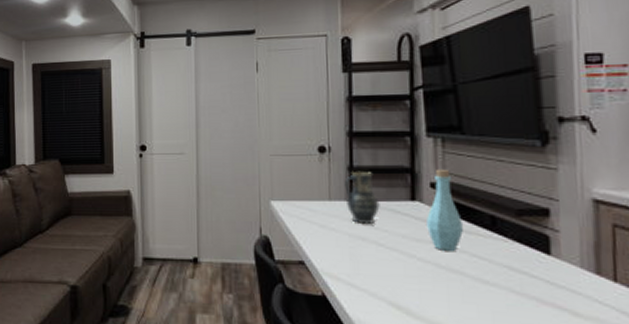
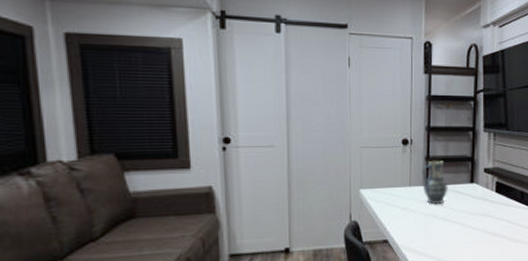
bottle: present [427,168,463,251] -> none [480,157,503,220]

